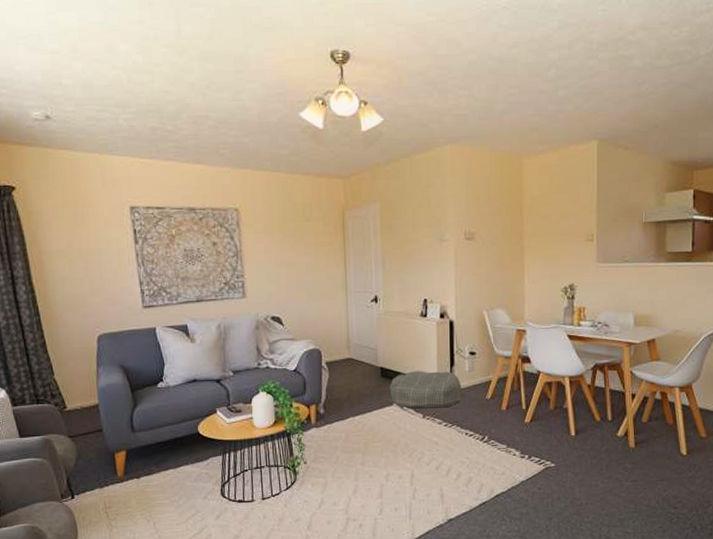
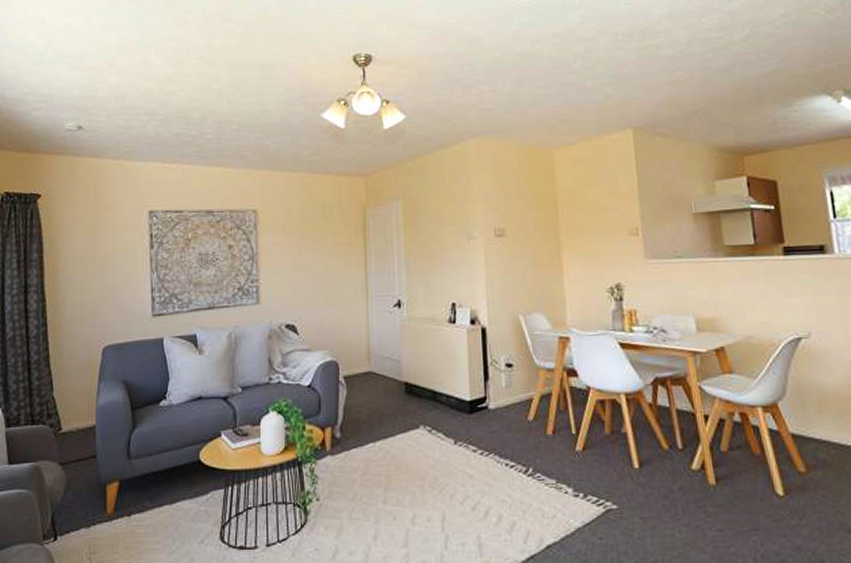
dog bed: present [389,371,463,409] -> none [415,386,500,433]

